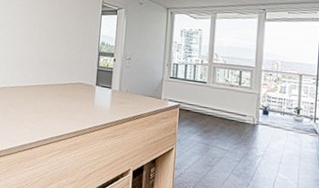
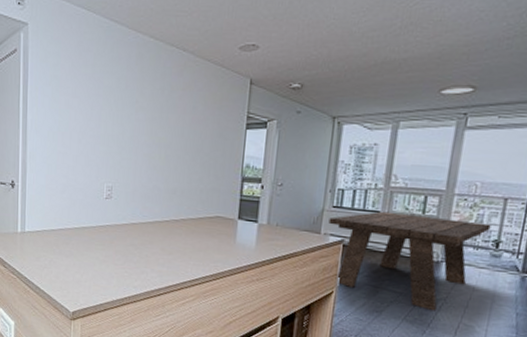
dining table: none [167,82,292,166] -> present [328,211,491,311]

